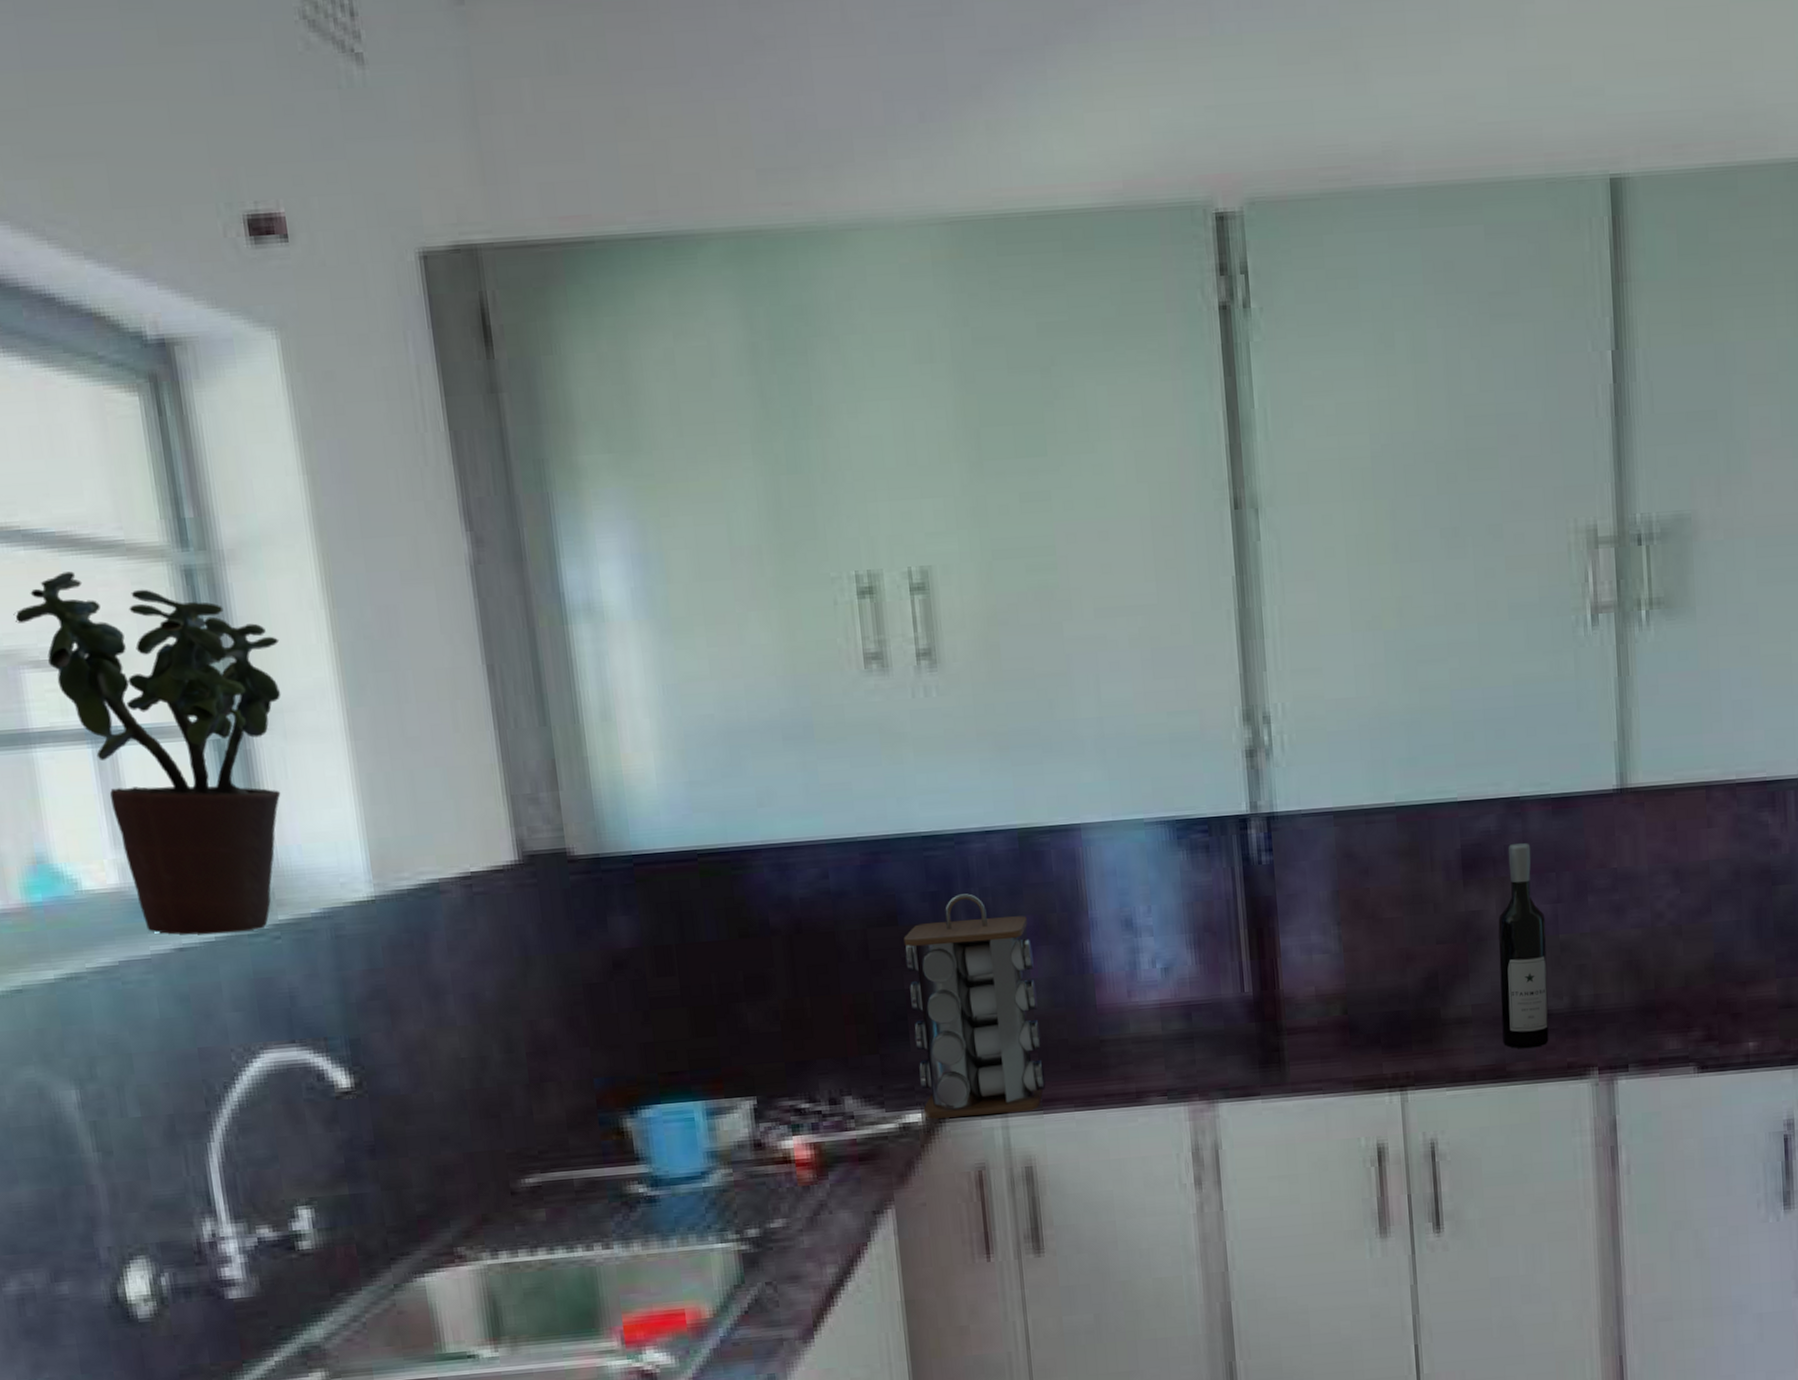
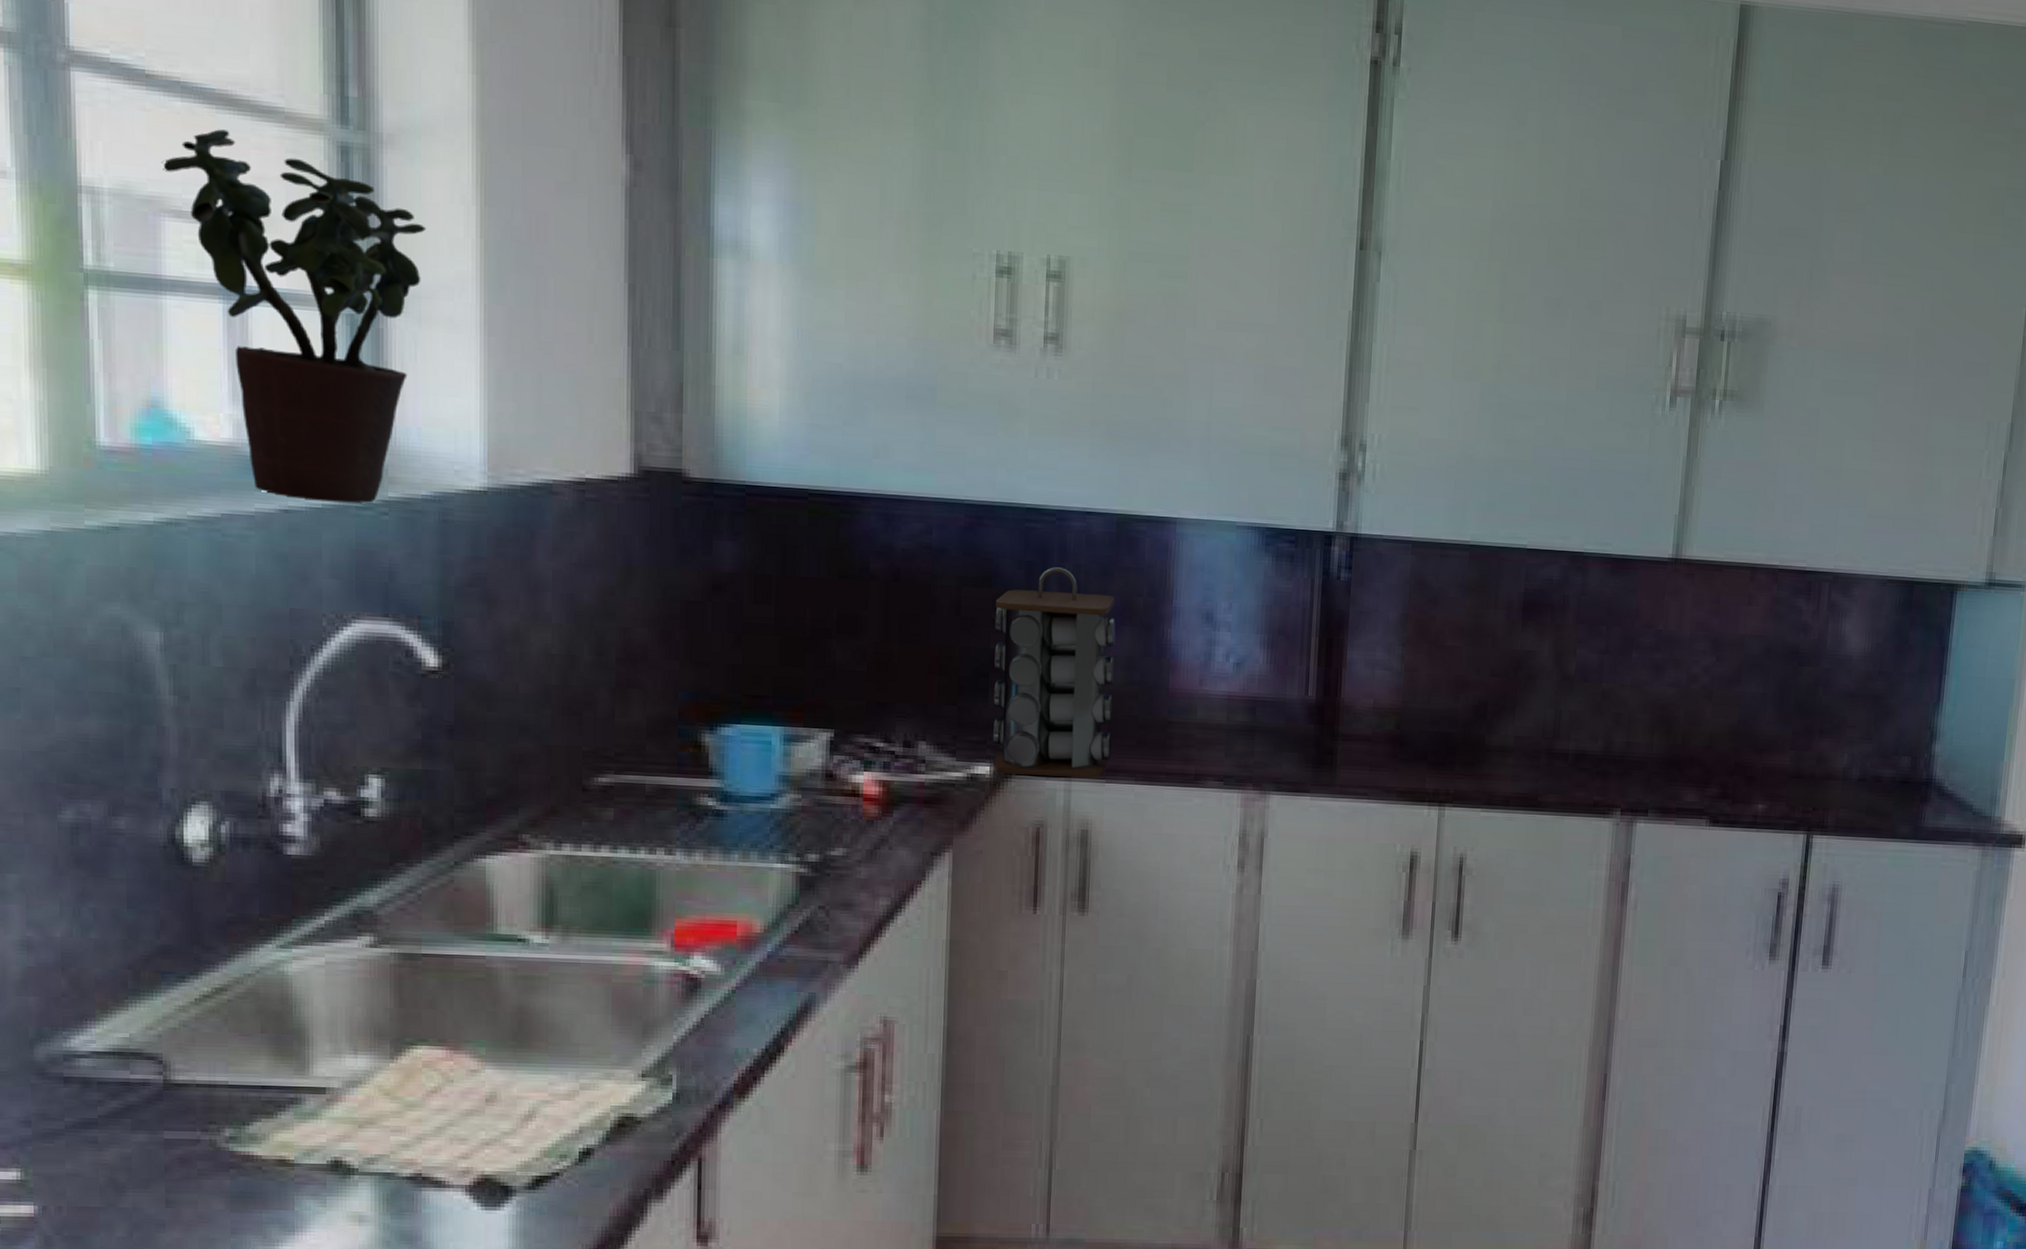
bottle: present [1498,842,1549,1049] -> none [1537,594,1592,784]

